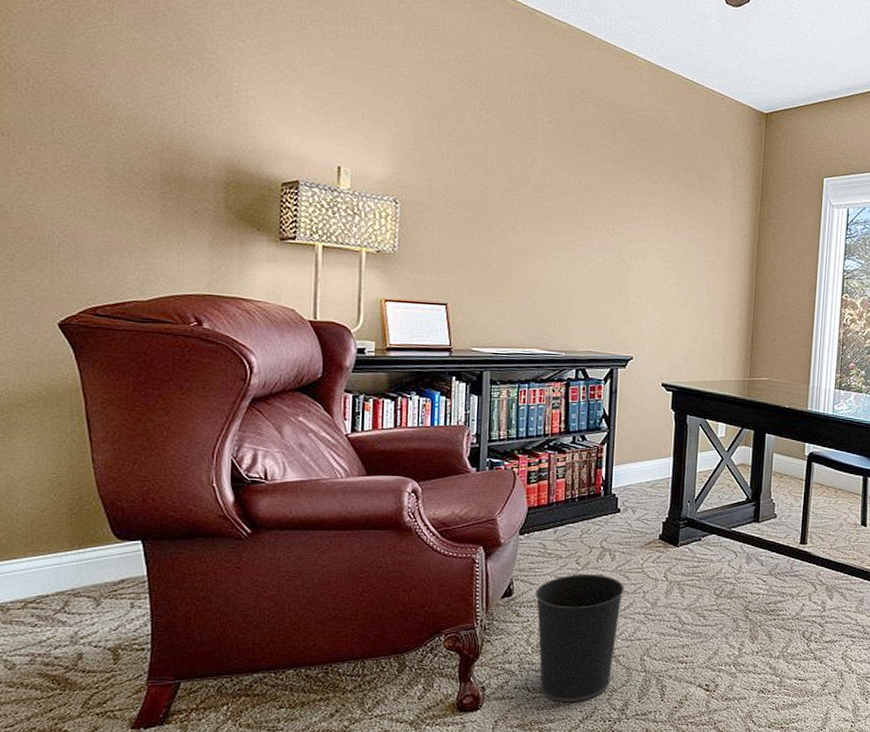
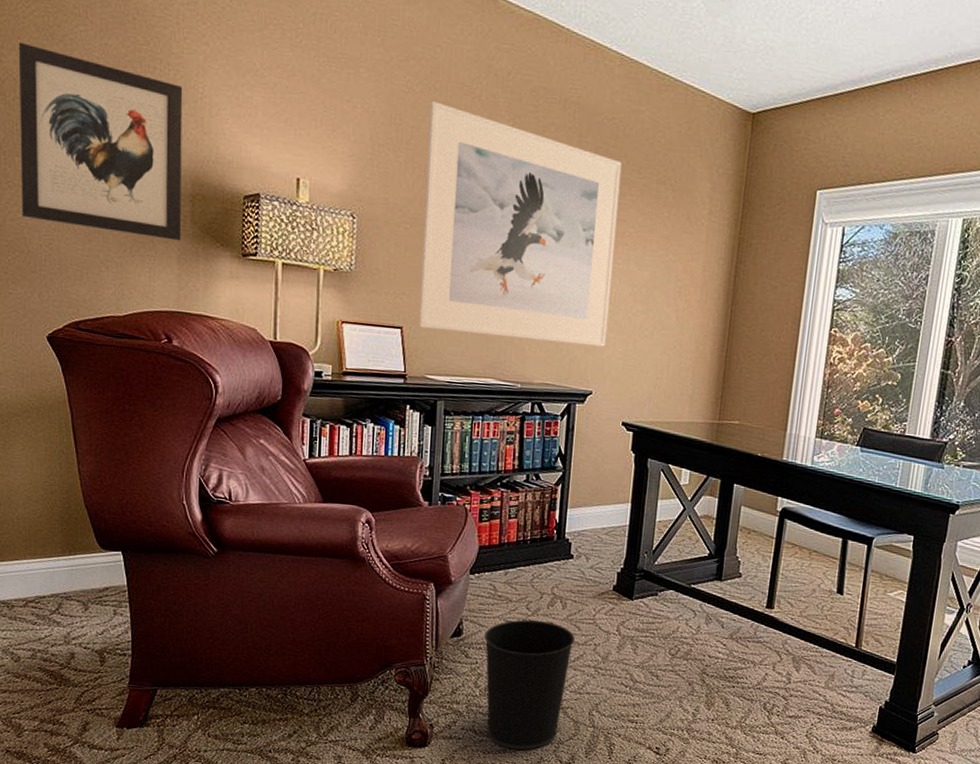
wall art: none [31,33,217,226] -> present [18,42,183,241]
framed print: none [463,98,653,316] -> present [418,101,622,347]

